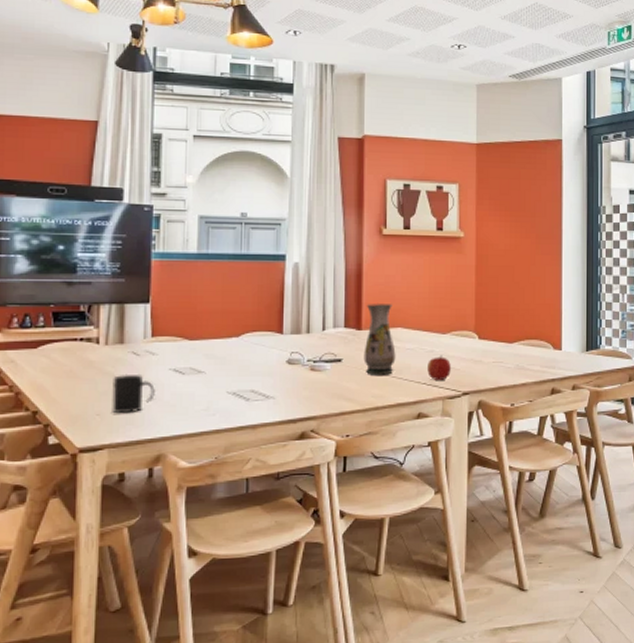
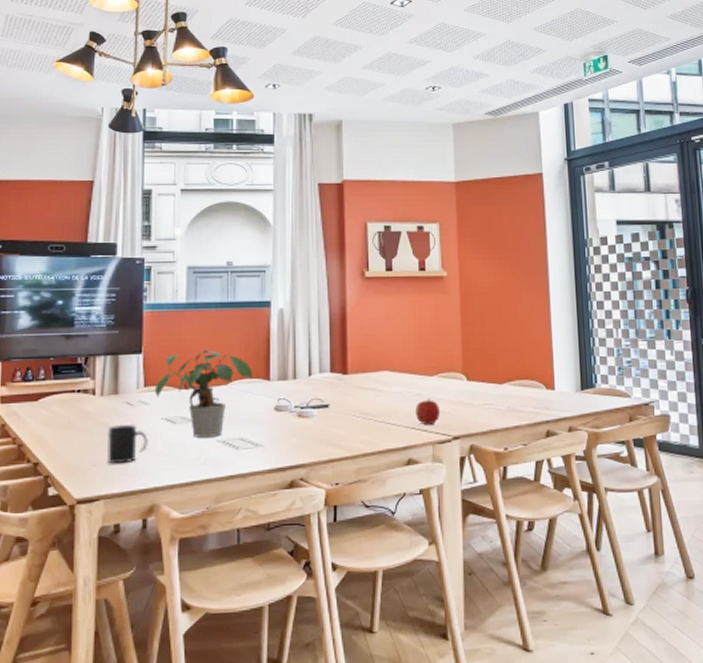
potted plant: none [162,301,266,389] -> present [154,350,253,438]
vase: present [363,304,396,375] -> none [350,347,383,421]

